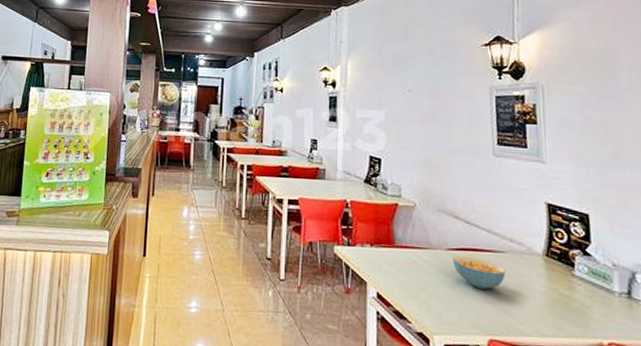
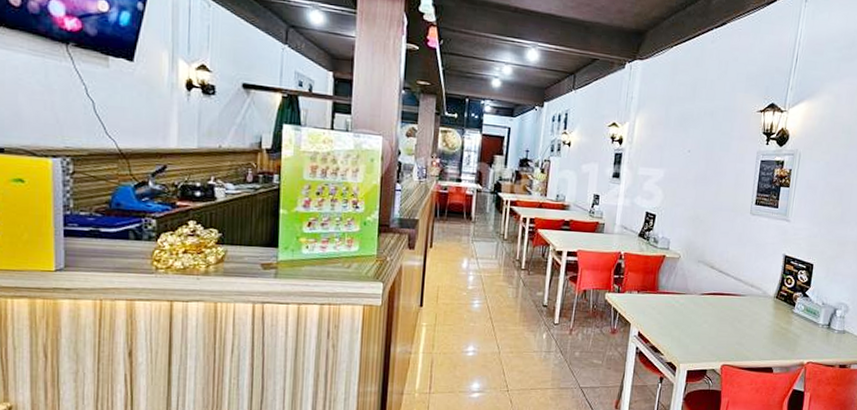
cereal bowl: present [453,256,506,289] -> none [704,299,744,326]

